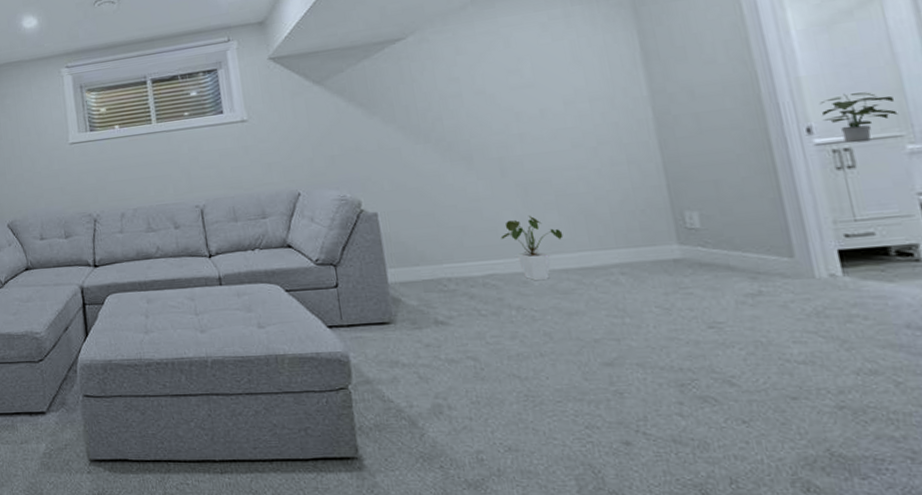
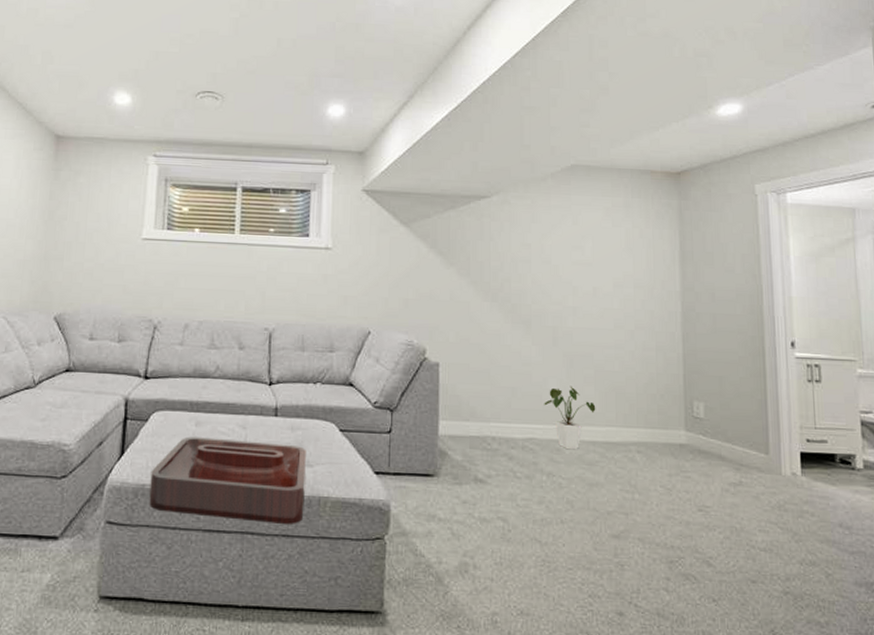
decorative tray: none [114,310,264,384] -> present [149,437,306,525]
potted plant: present [819,92,898,143] -> none [802,317,855,362]

